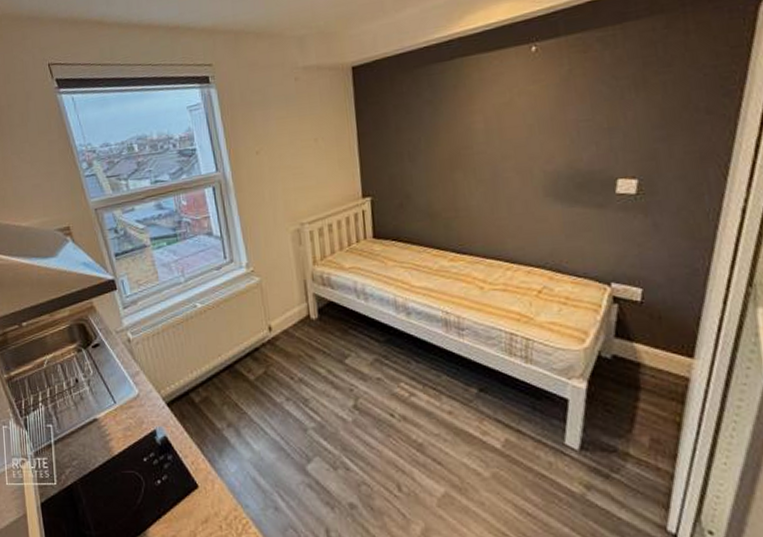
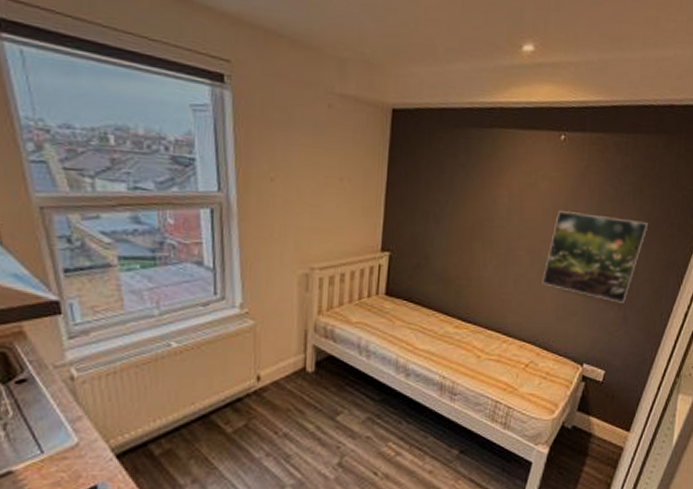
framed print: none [539,113,664,210] -> present [542,211,649,303]

